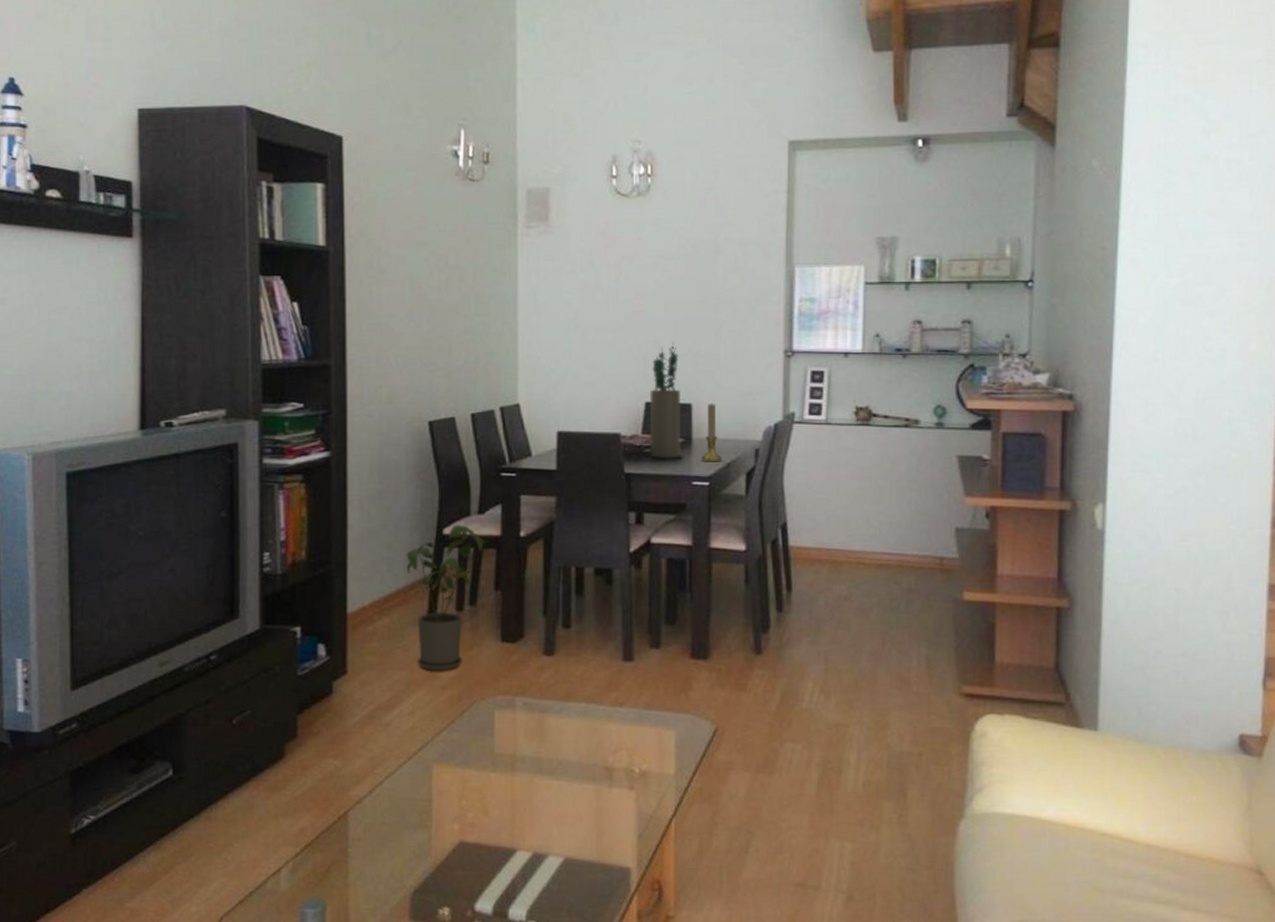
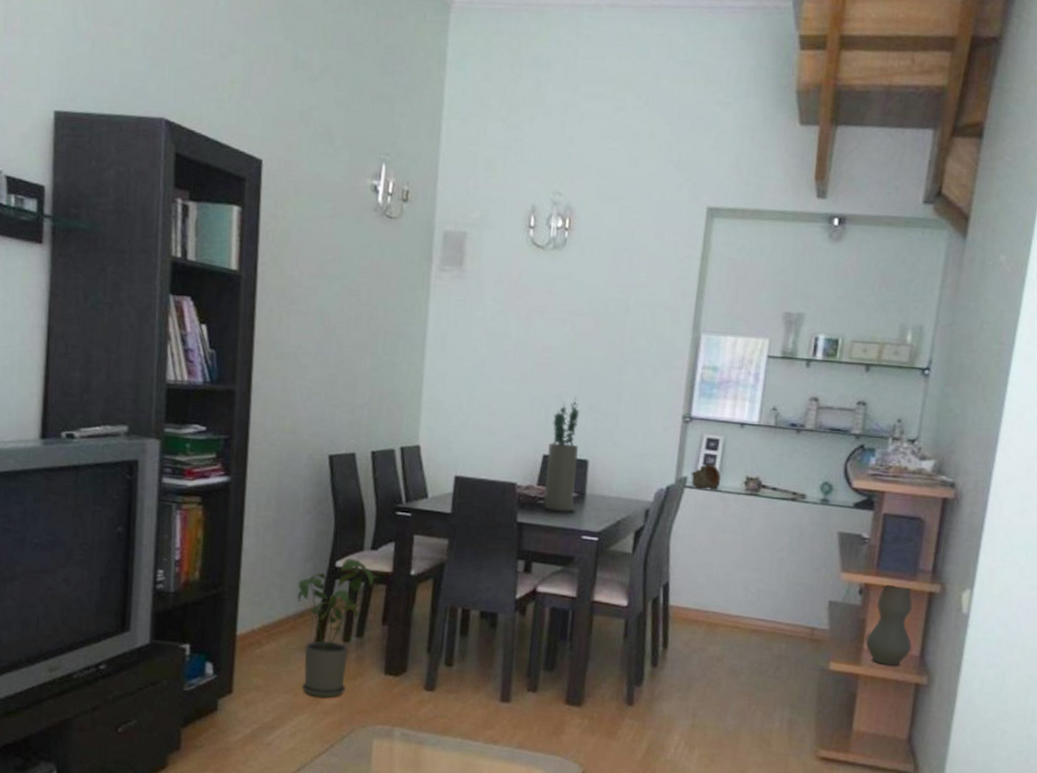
candle holder: present [702,402,722,462] -> none [593,460,613,519]
seashell: none [798,397,830,424] -> present [691,463,721,491]
vase: none [998,505,1048,590] -> present [865,584,913,666]

